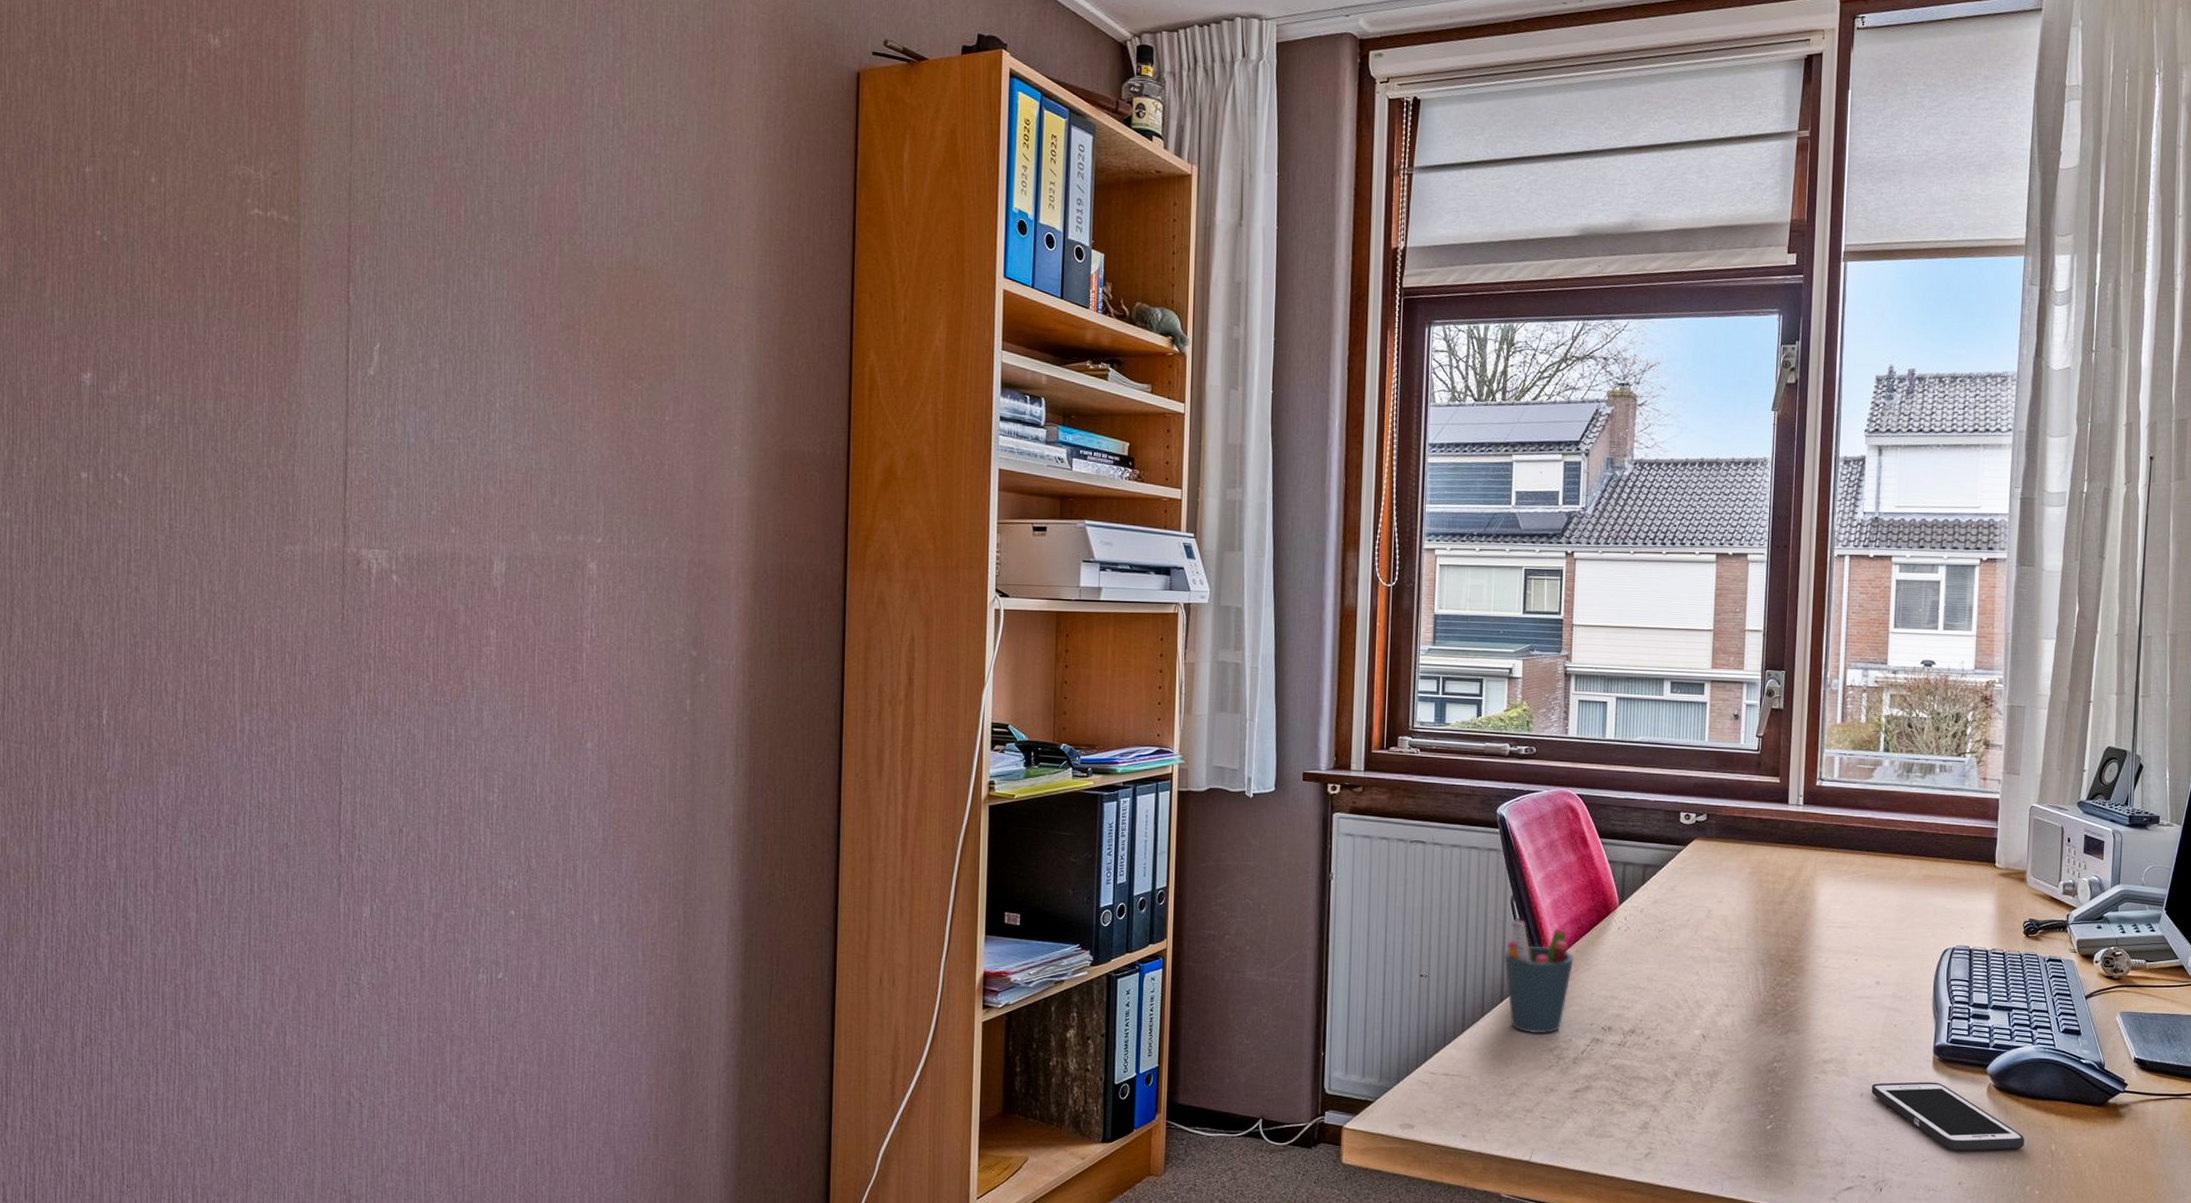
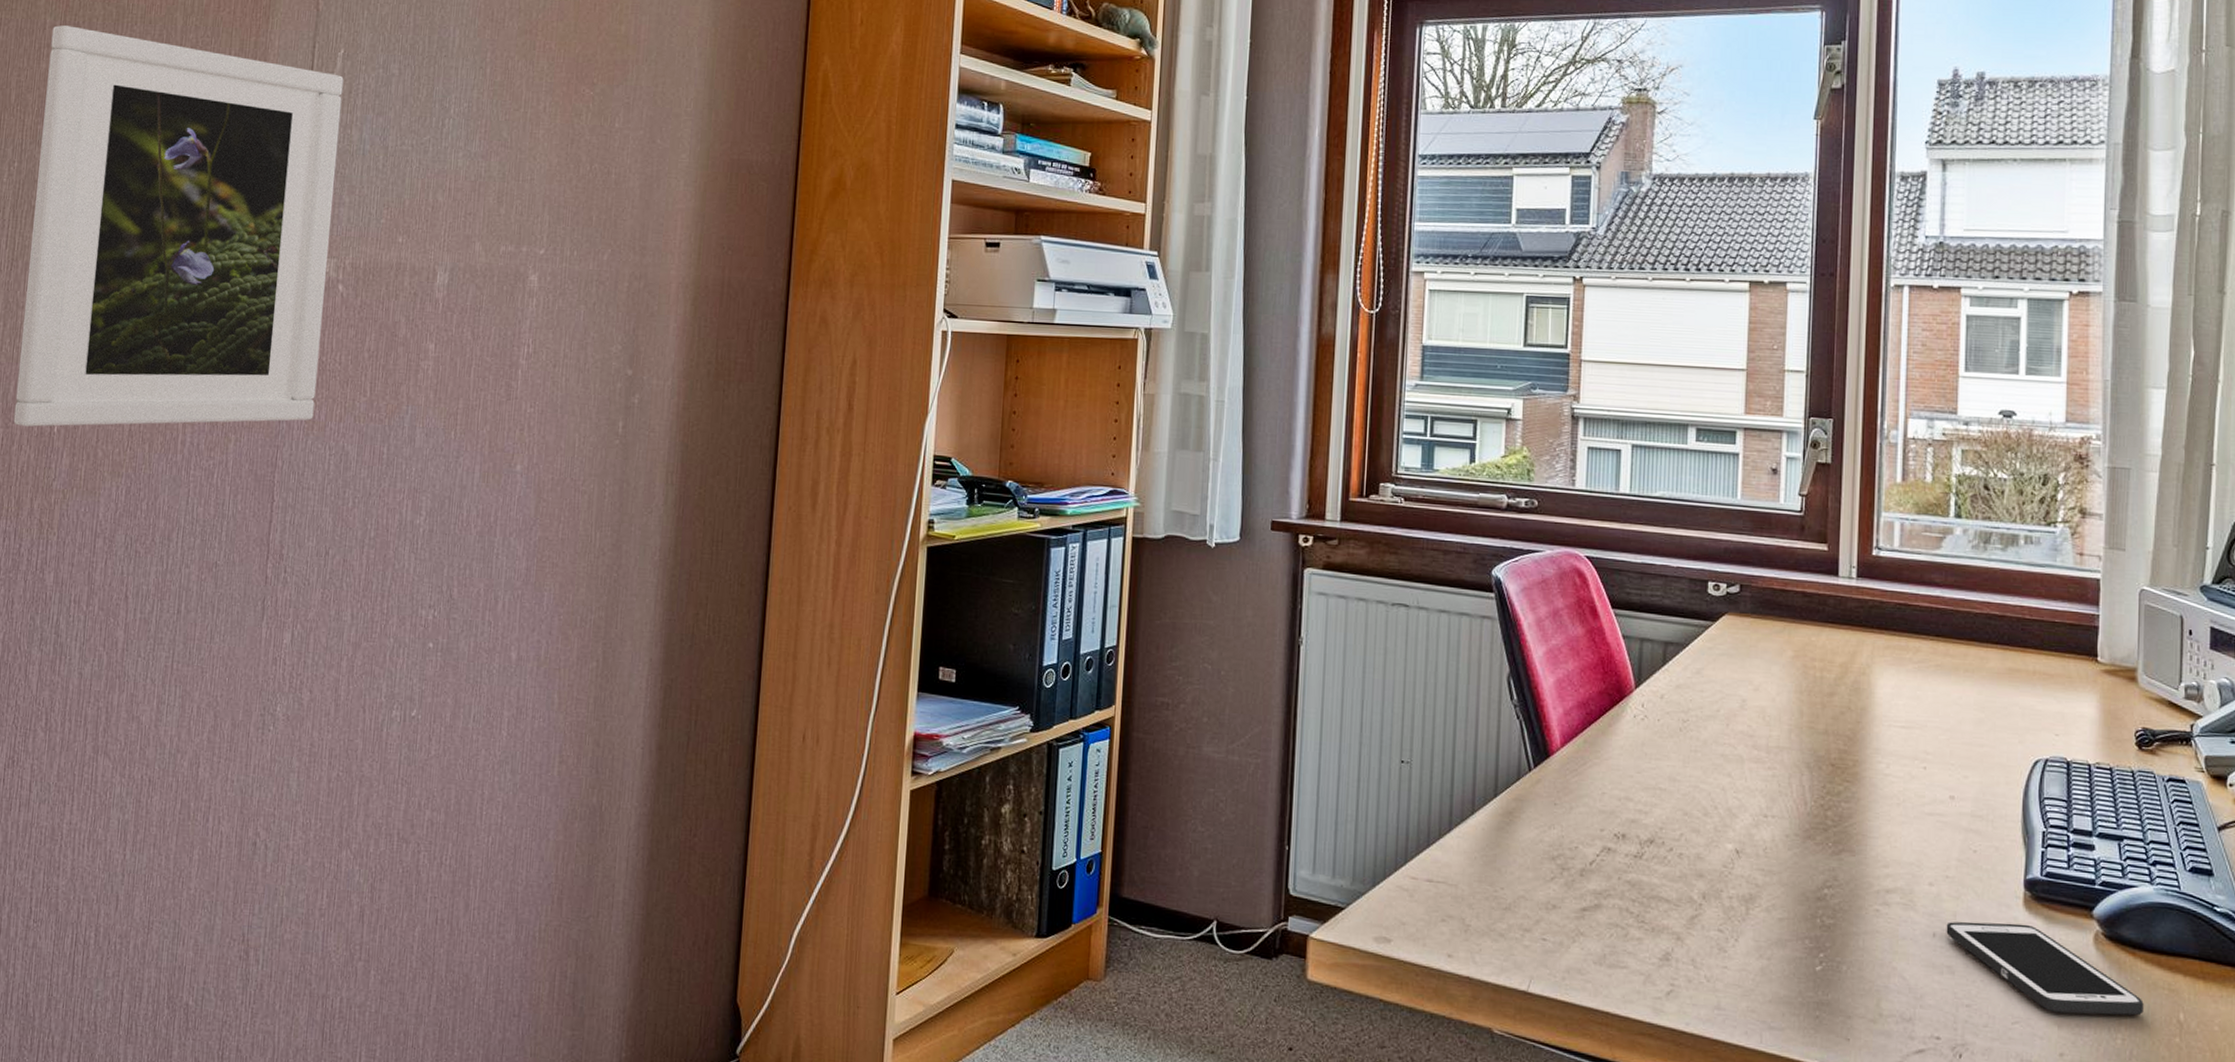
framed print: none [58,318,382,719] -> present [13,25,344,427]
pen holder: present [1504,919,1574,1034] -> none [1498,701,1581,838]

